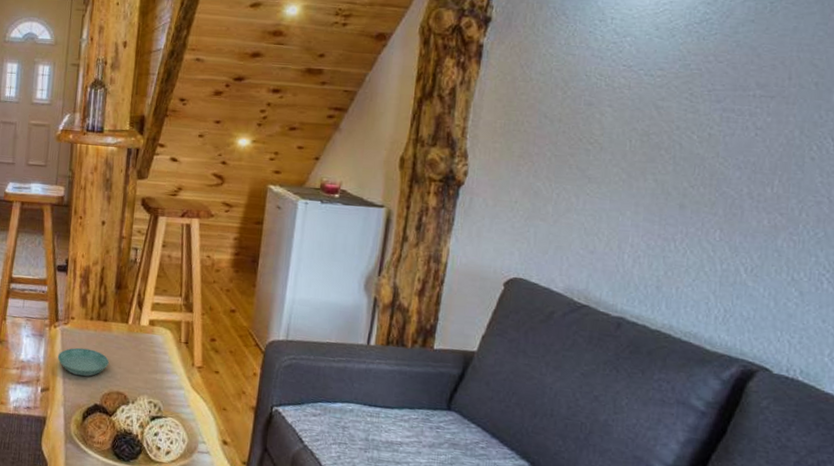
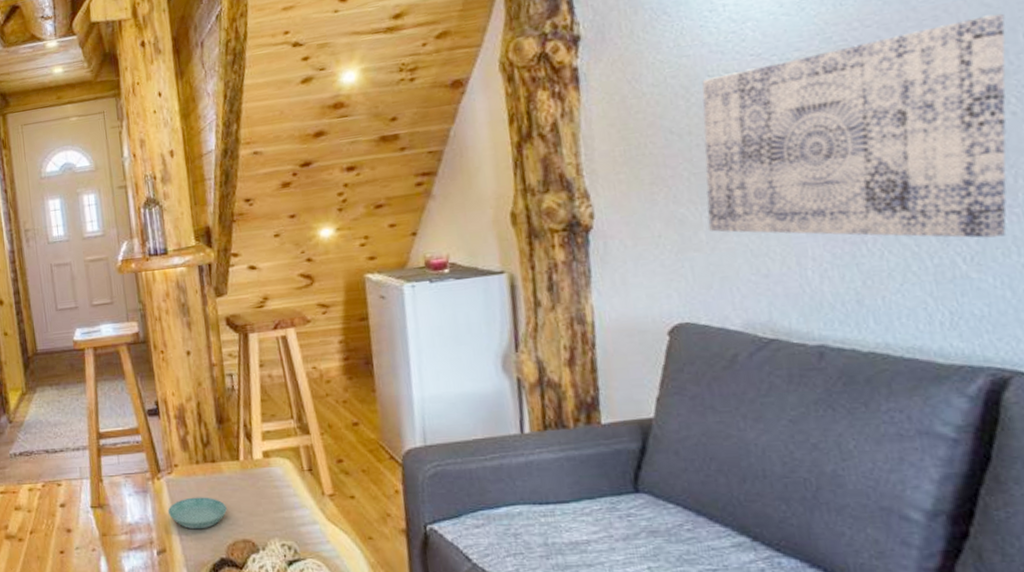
wall art: none [556,73,826,257] -> present [702,13,1007,238]

